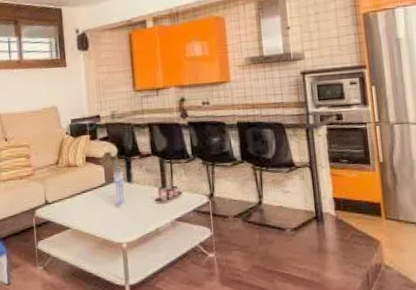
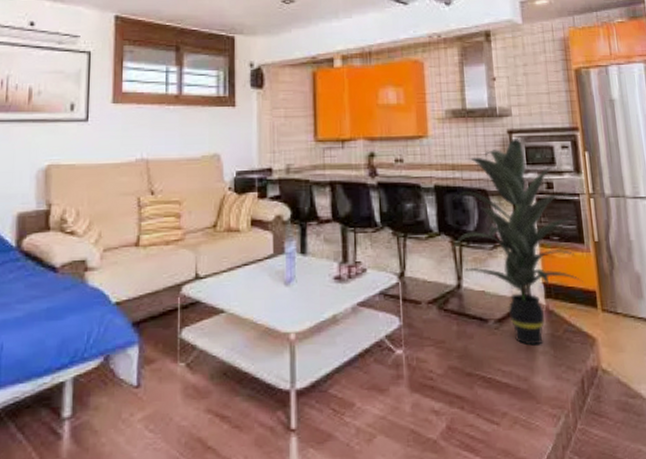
indoor plant: none [253,78,369,248] -> present [452,139,583,346]

